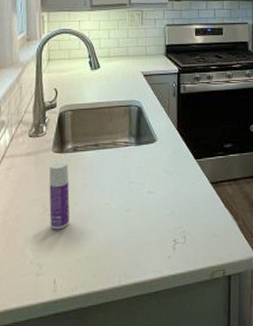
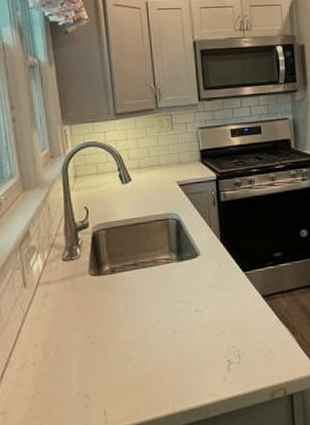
bottle: present [49,161,70,230] -> none [88,284,115,358]

